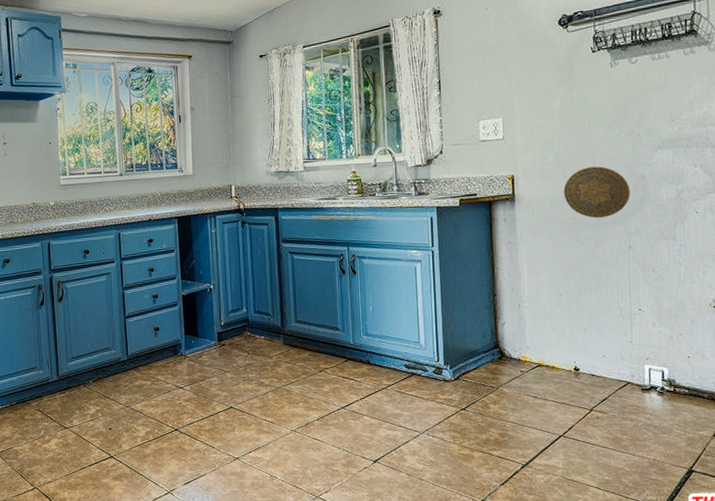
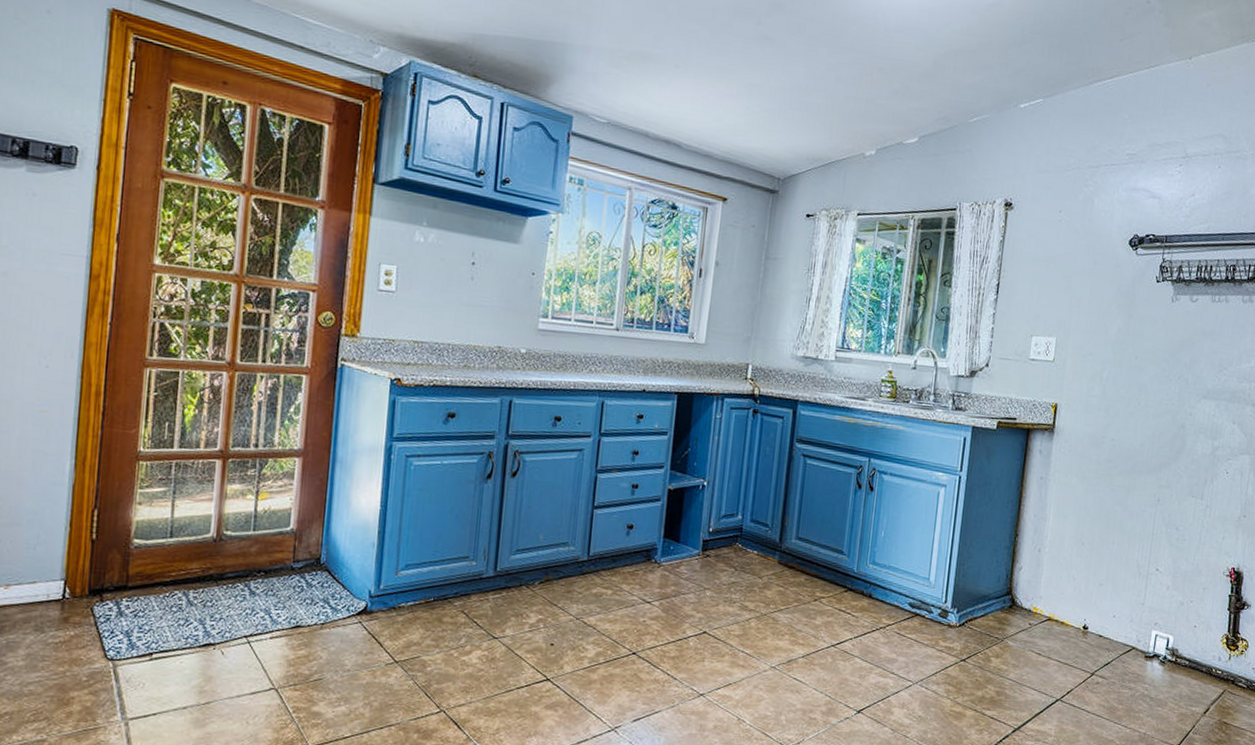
decorative plate: present [563,166,631,219] -> none [1103,407,1169,465]

